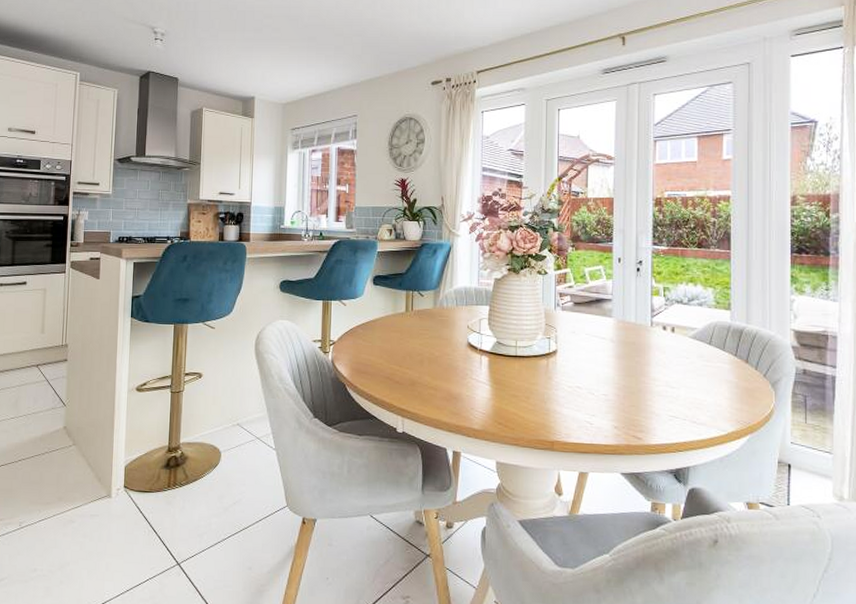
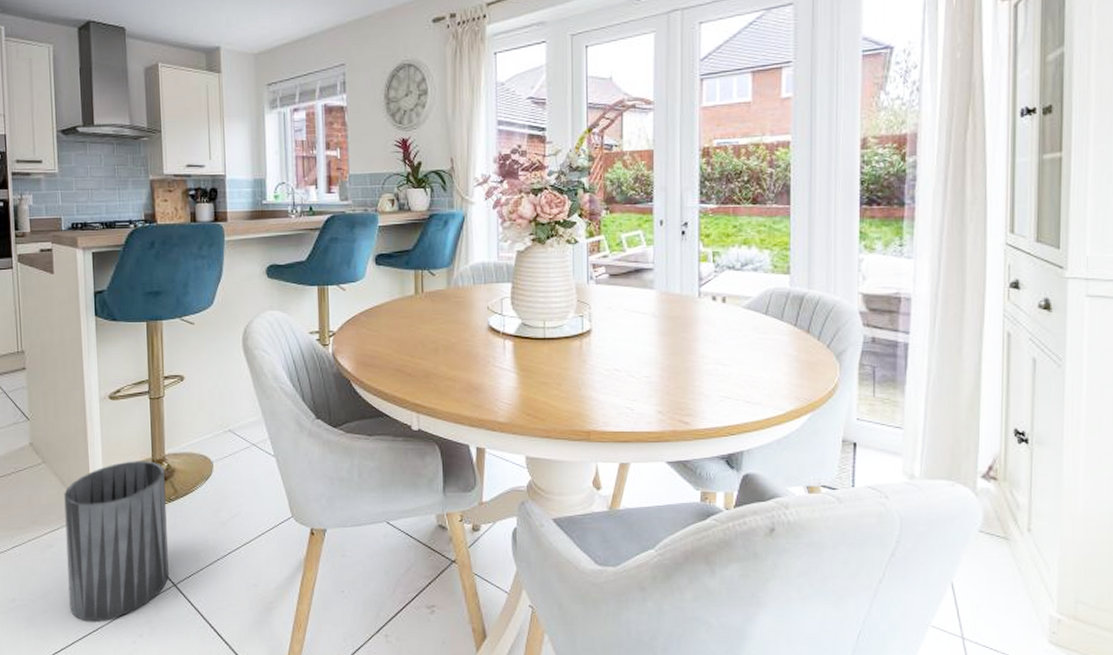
trash can: none [83,447,178,595] -> present [64,461,169,622]

